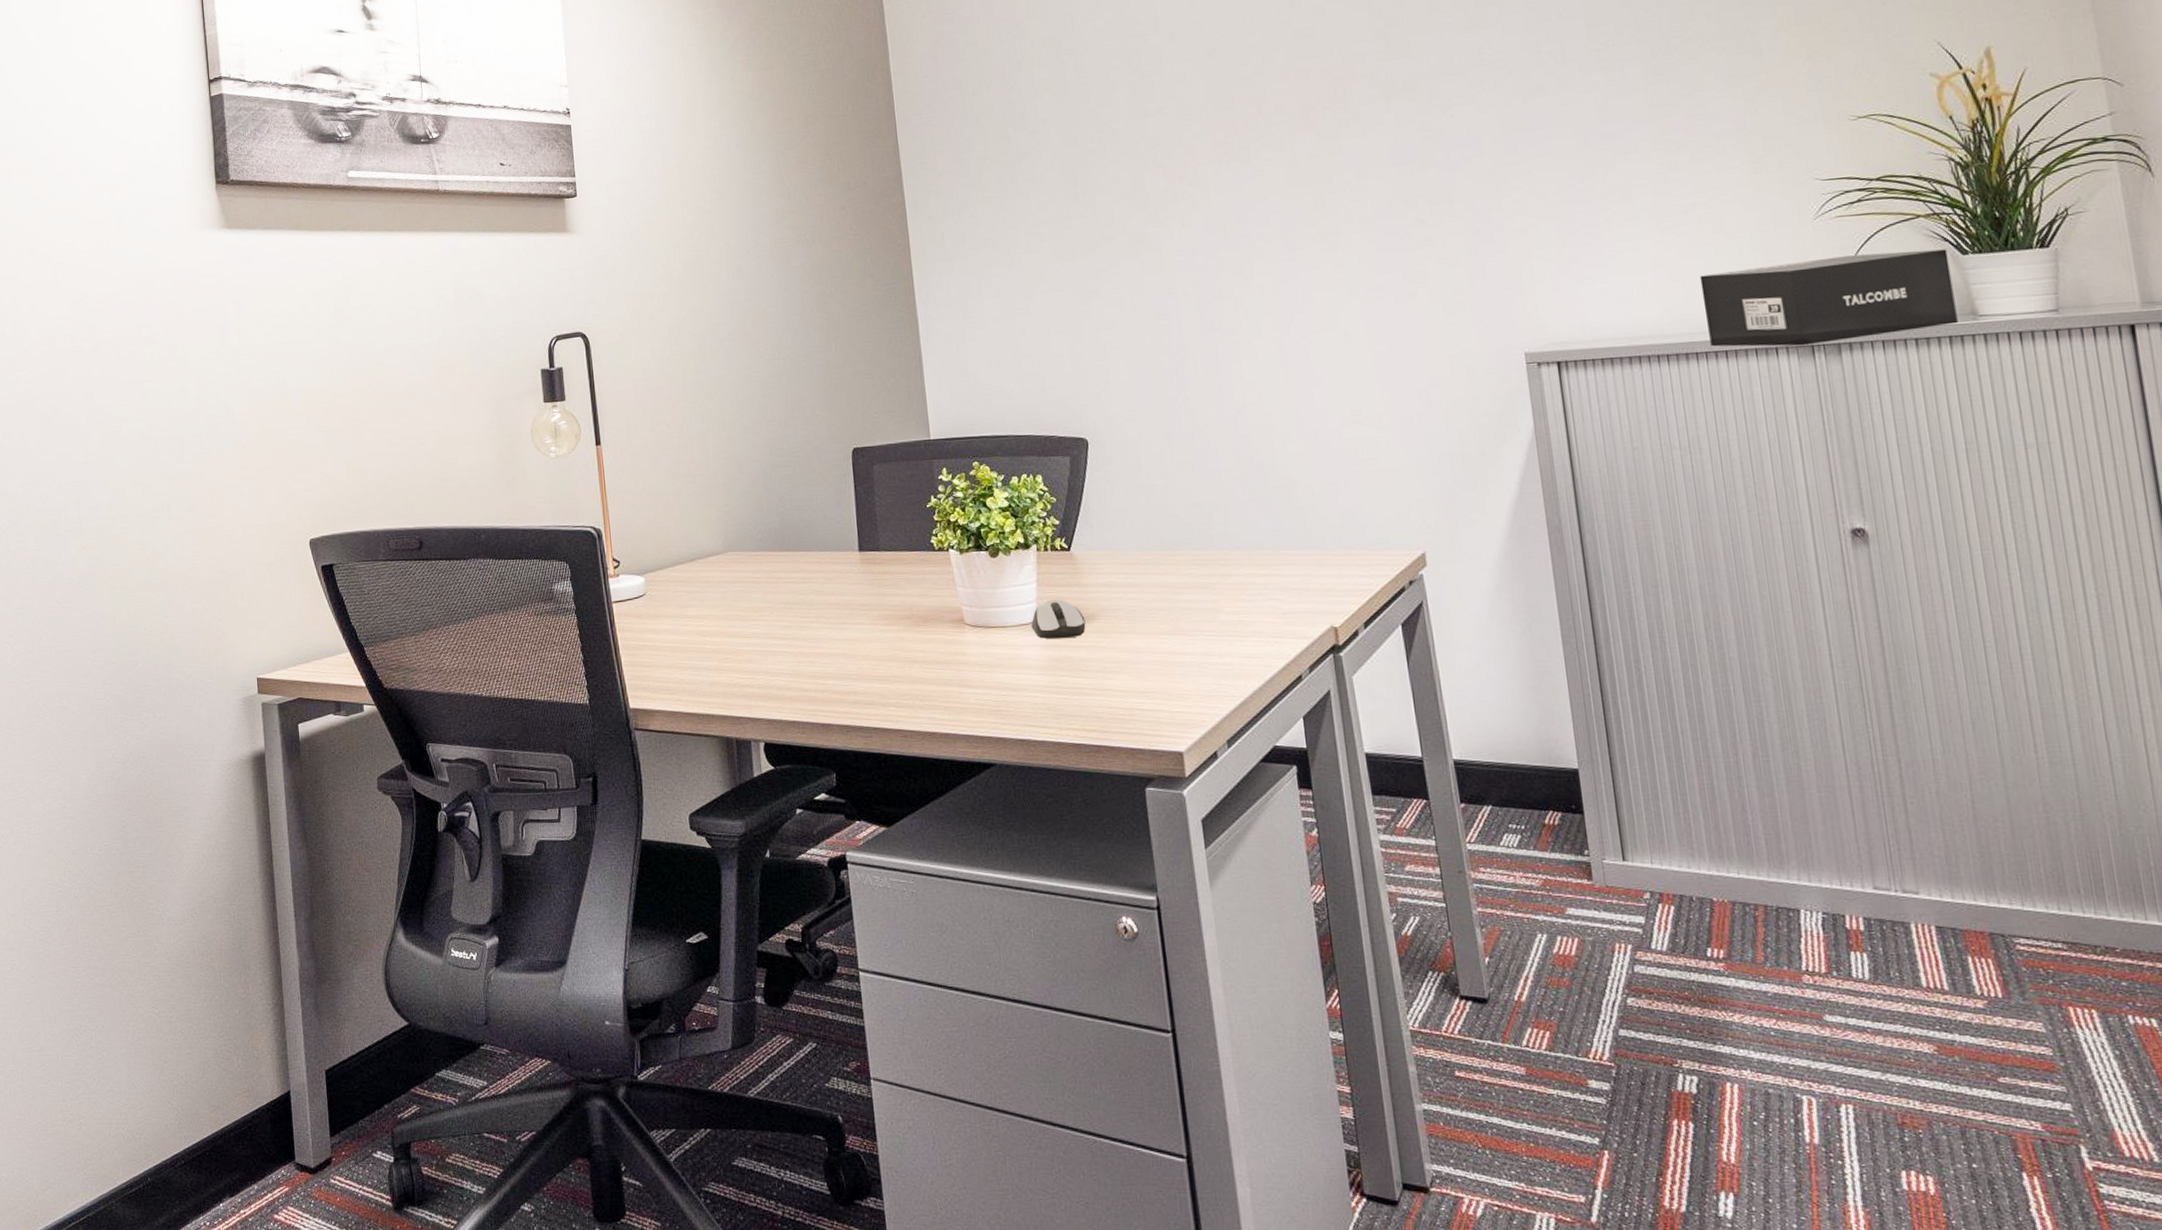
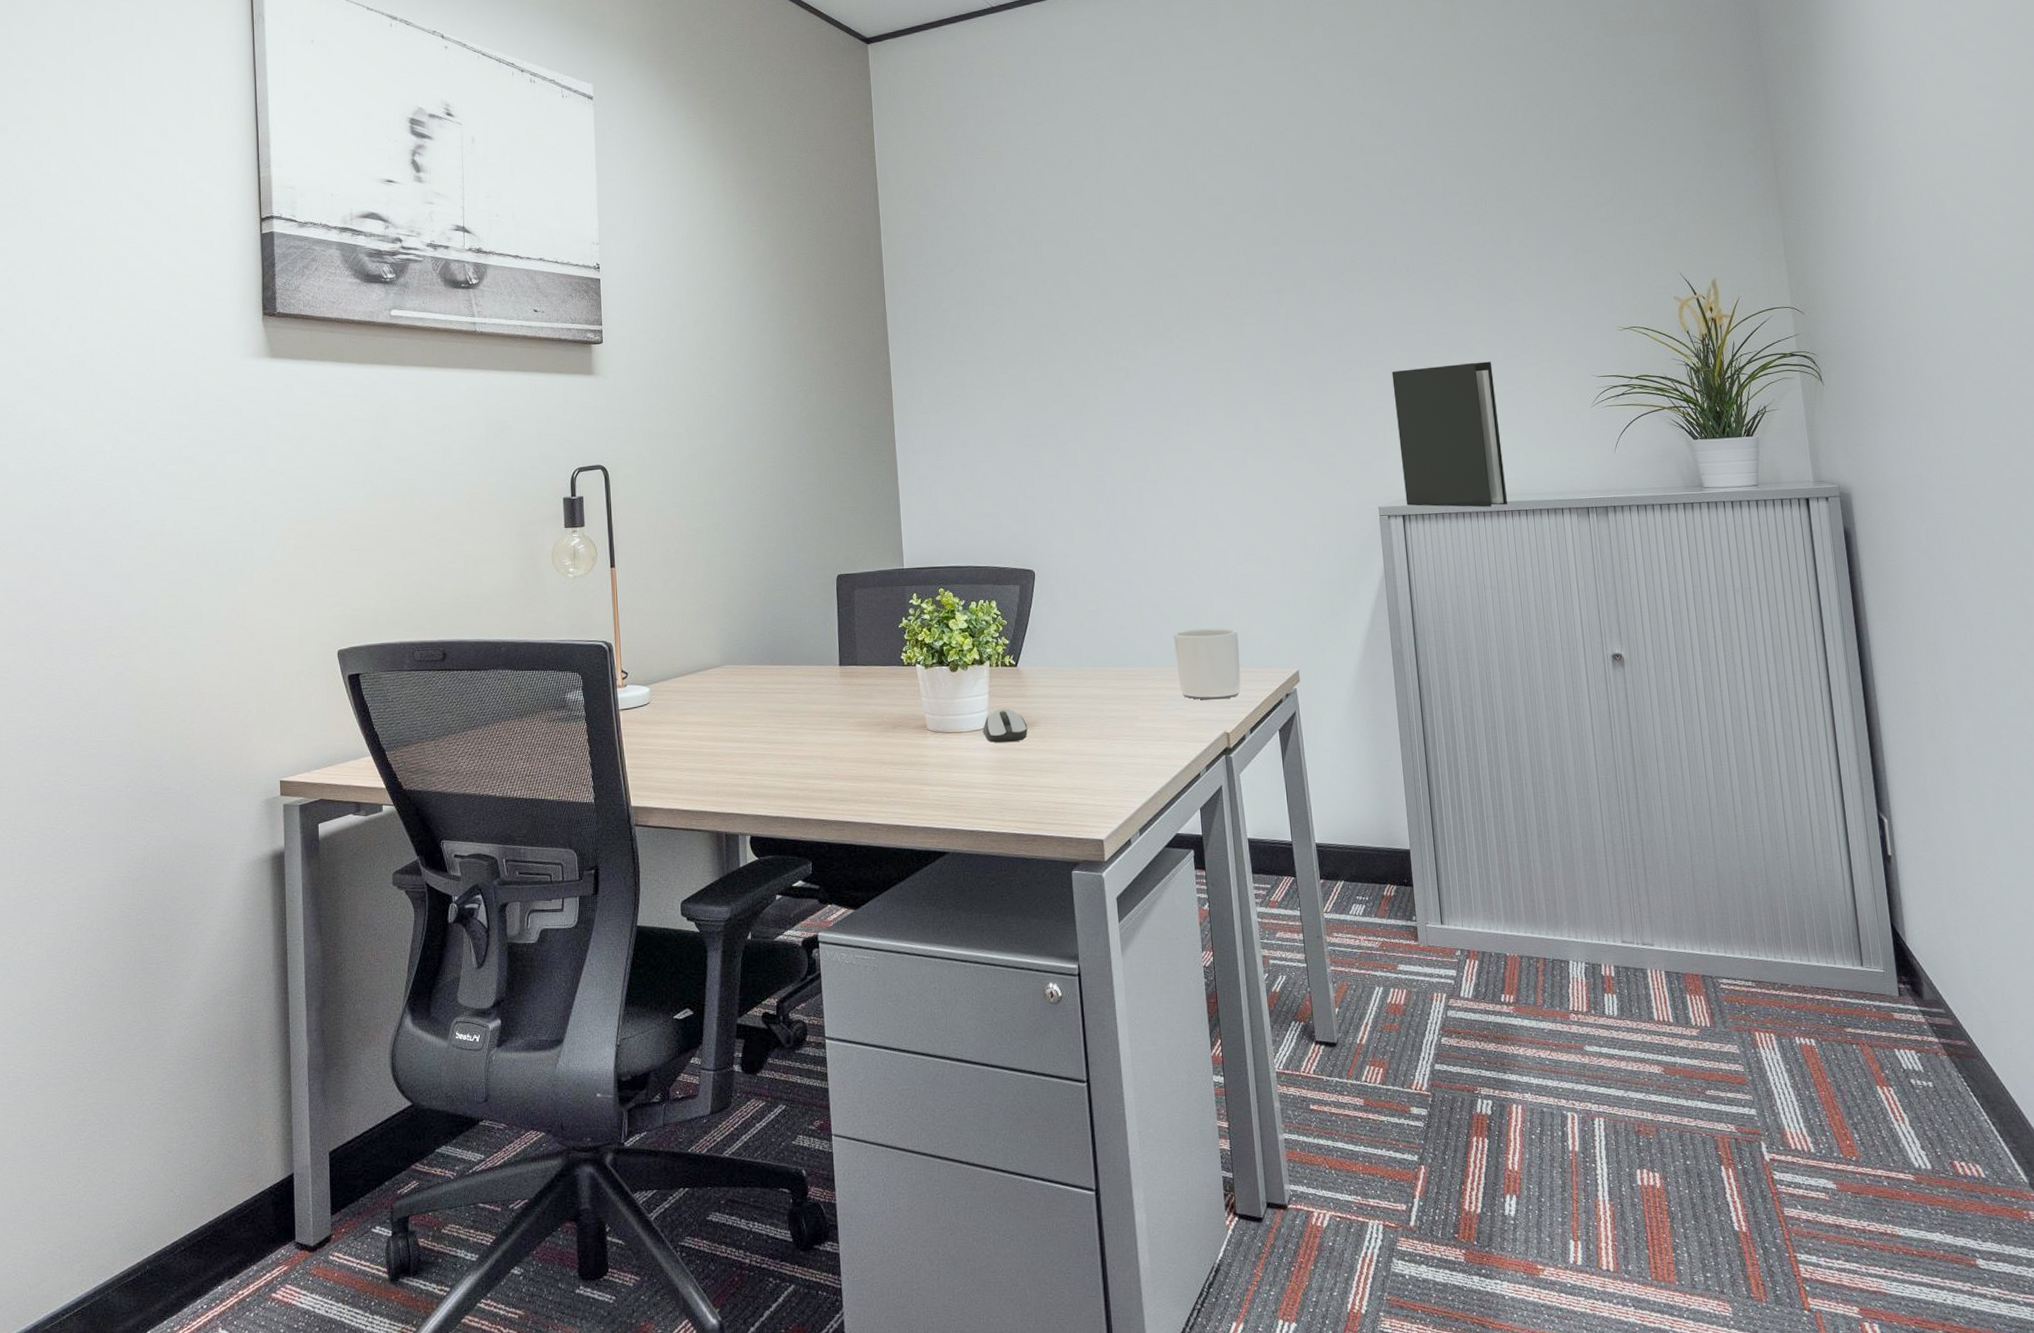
mug: none [1262,503,1351,589] -> present [1173,628,1241,700]
binder: none [1537,167,1701,351] -> present [1391,361,1508,508]
box: present [1699,249,1958,347] -> none [1508,435,1690,508]

